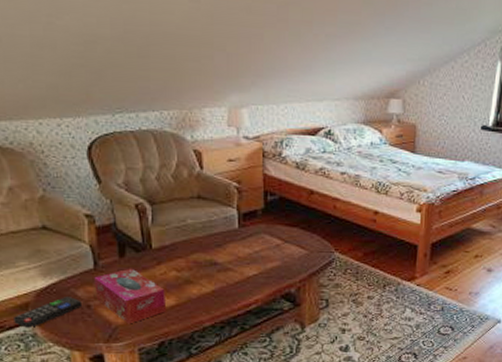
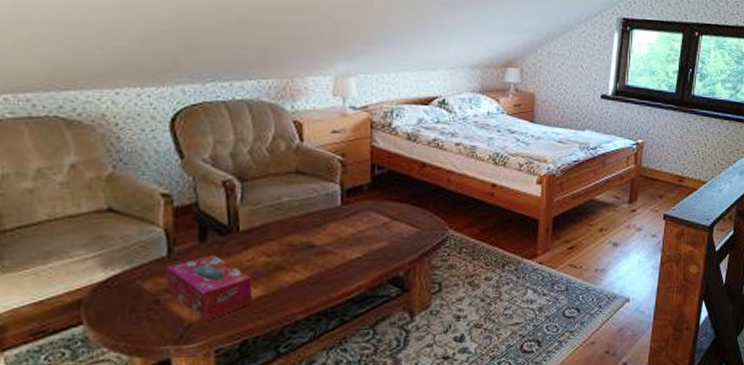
remote control: present [14,297,83,329] -> none [60,291,150,333]

